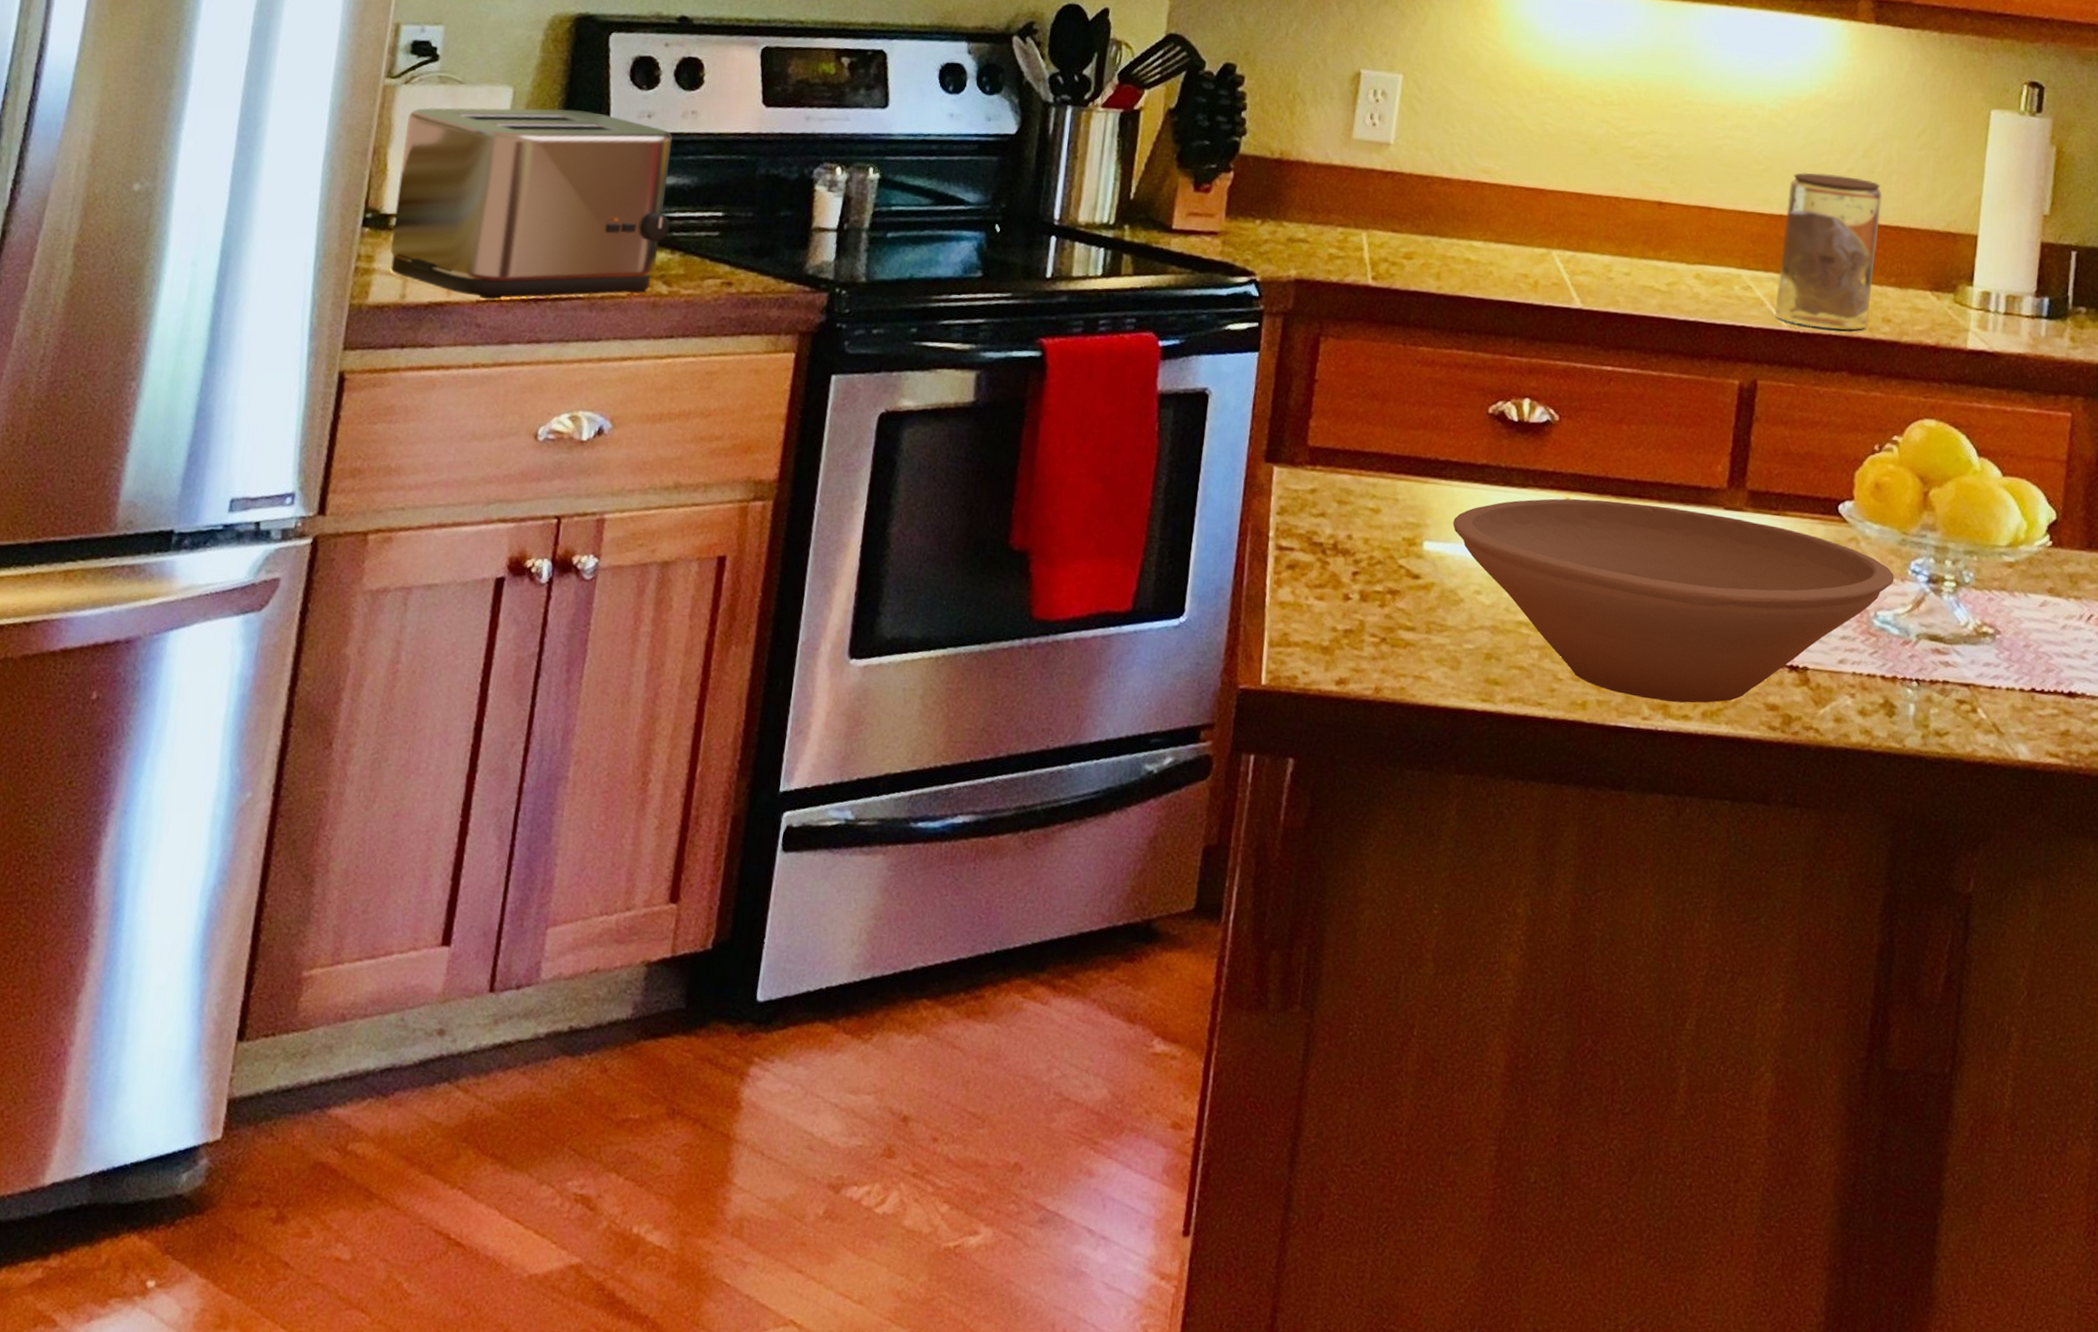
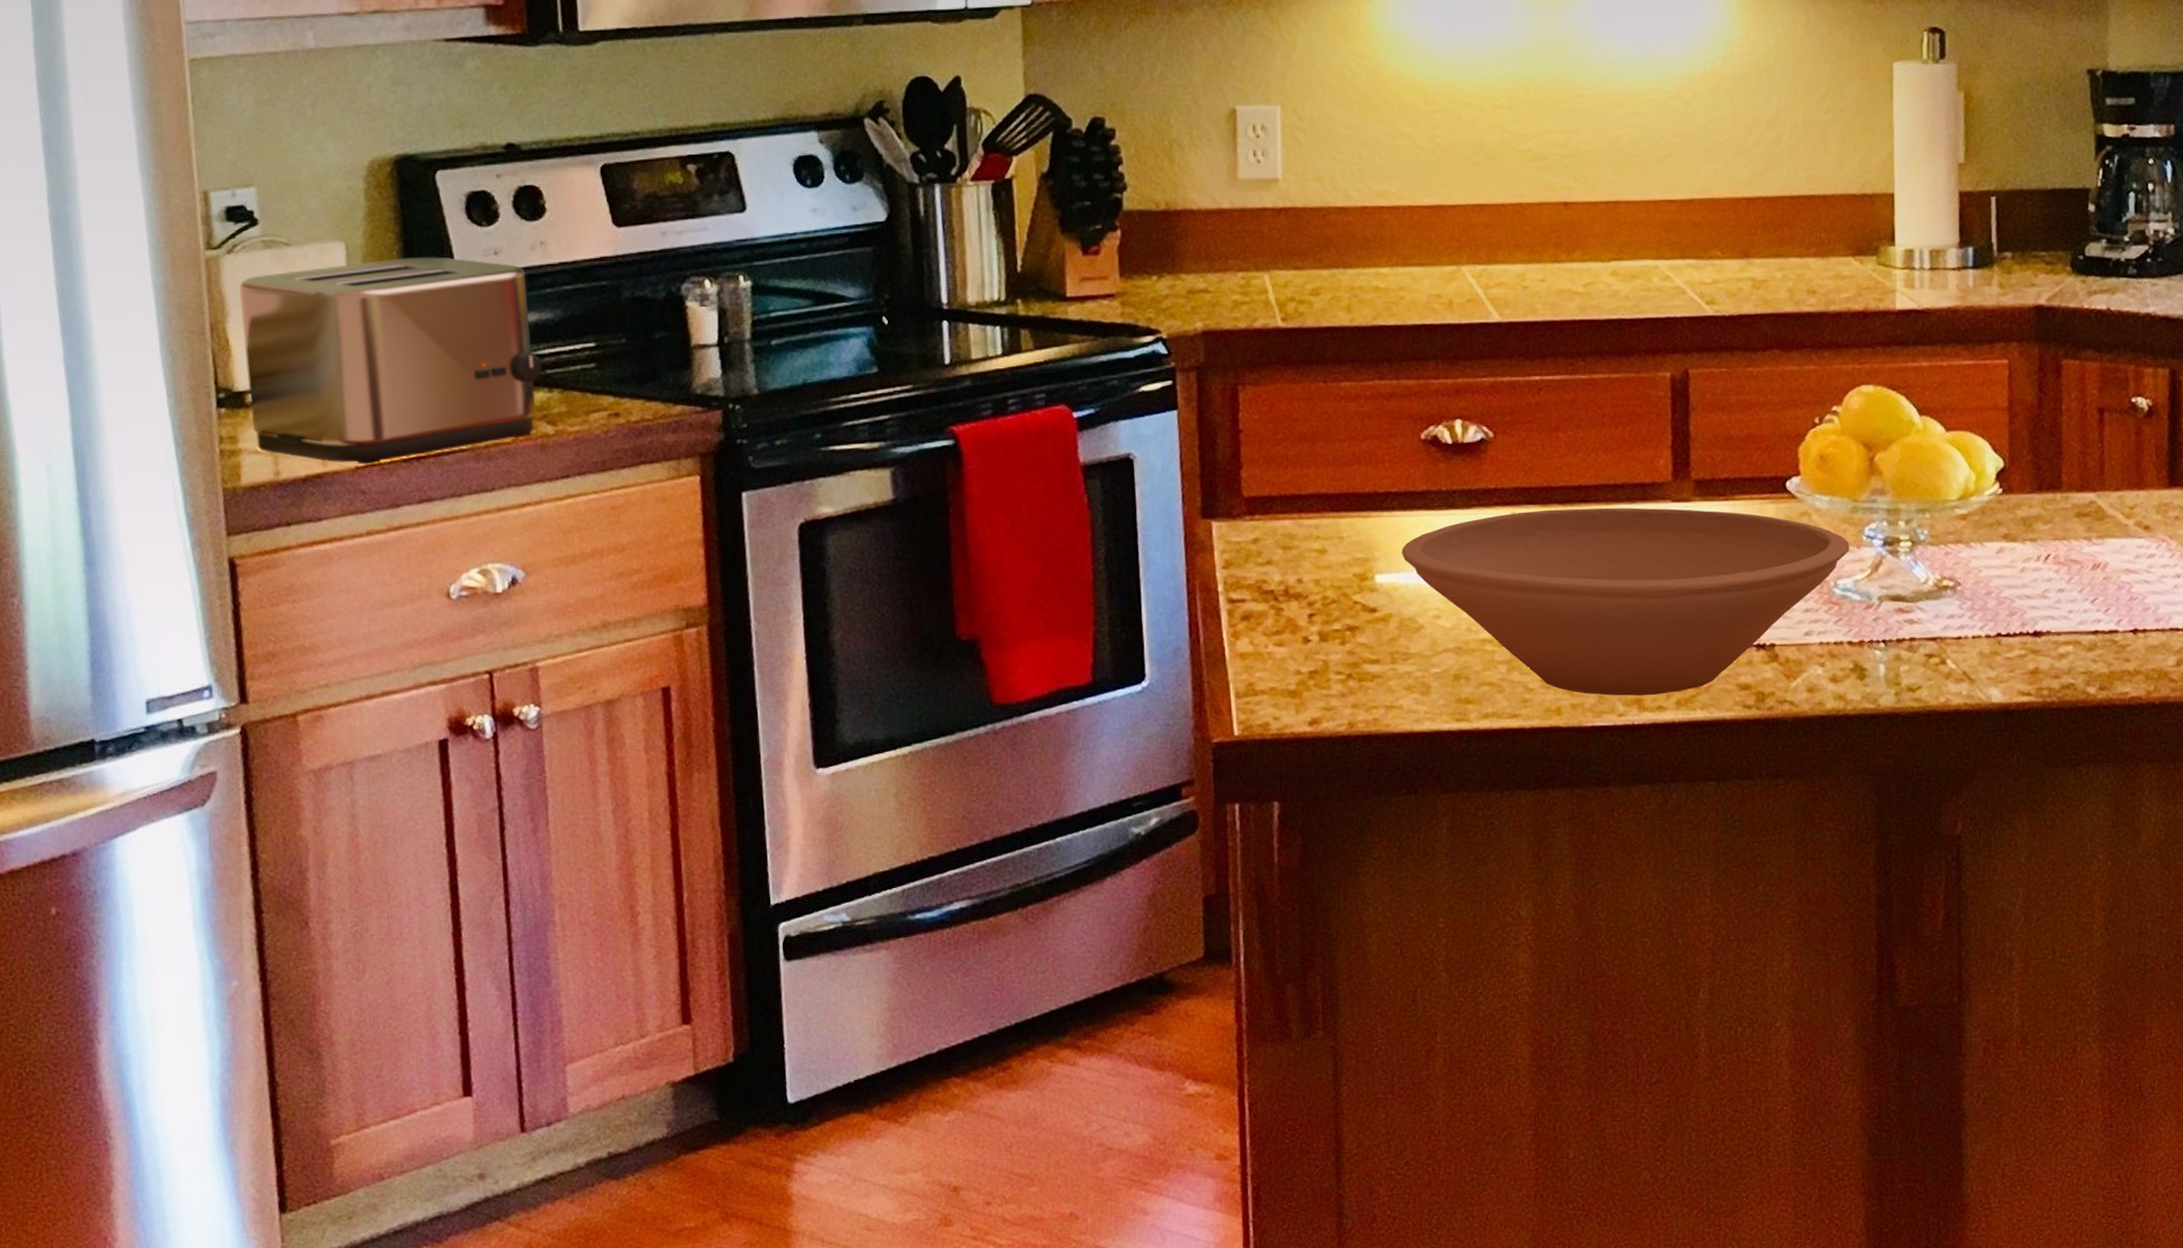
jar: present [1775,172,1882,330] -> none [1695,150,1794,309]

